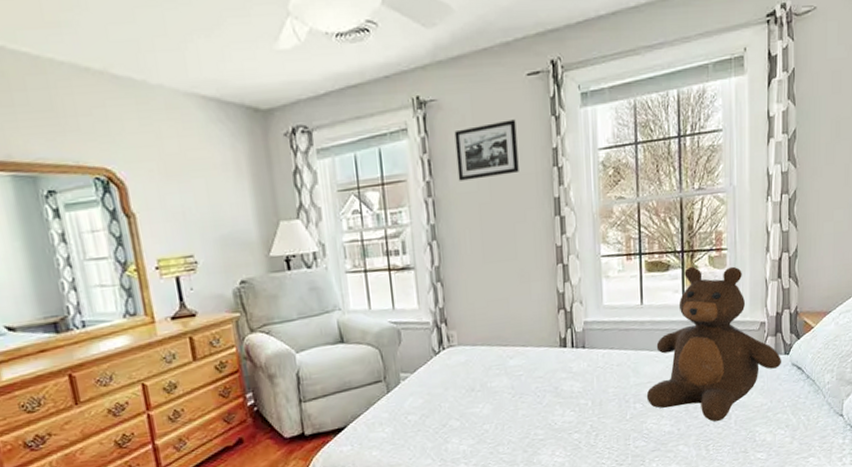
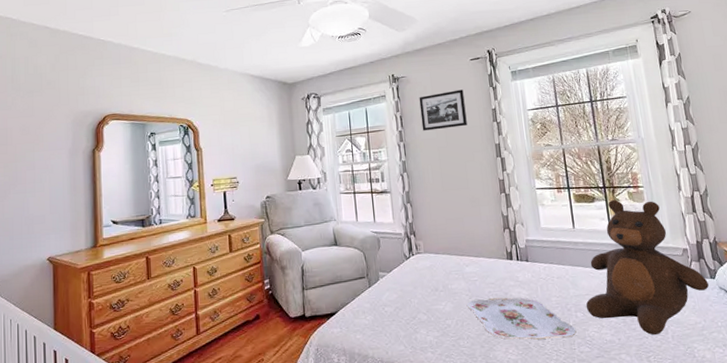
serving tray: none [508,391,633,441] -> present [466,297,576,340]

